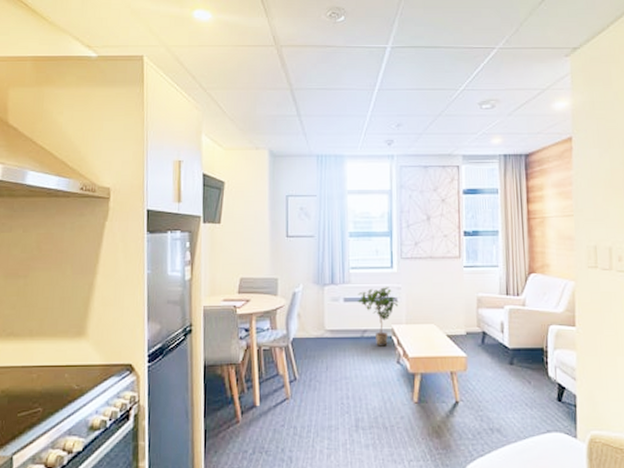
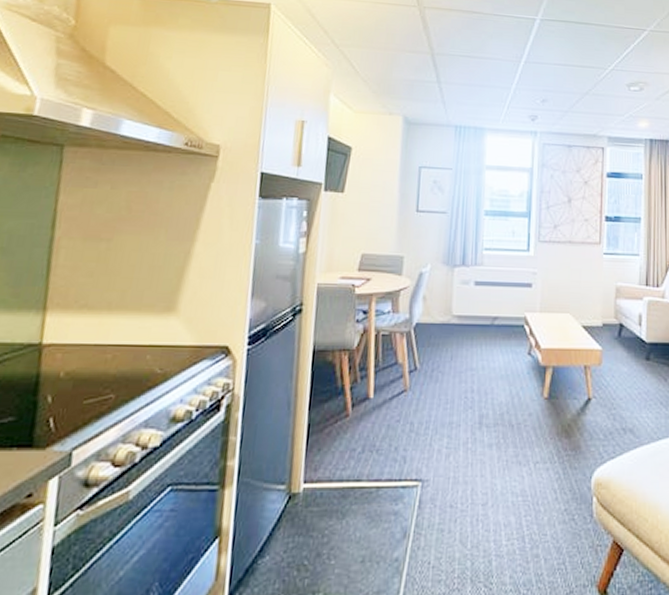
potted plant: present [358,287,399,347] -> none [490,271,534,336]

